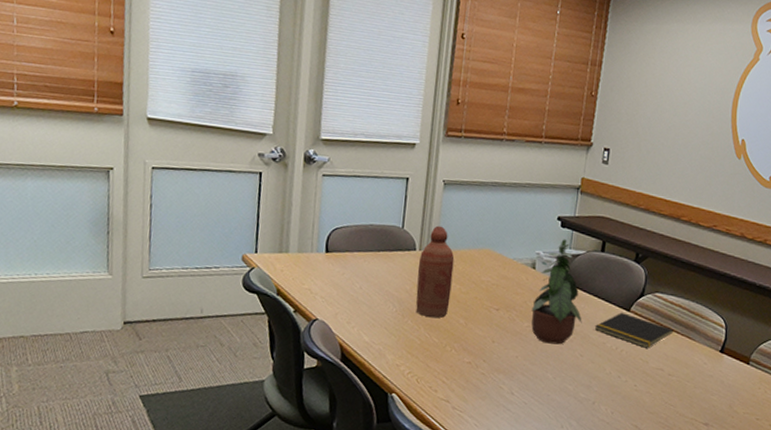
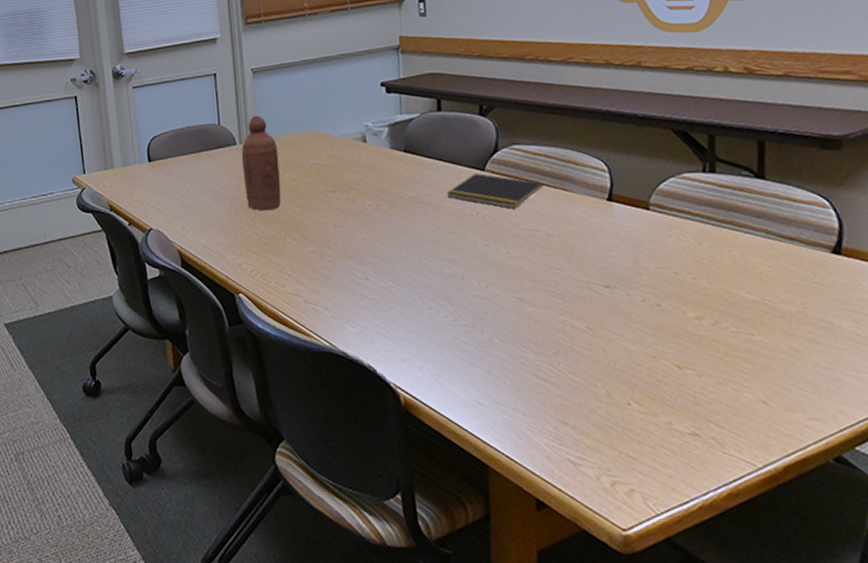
potted plant: present [531,239,582,345] -> none [371,105,431,220]

